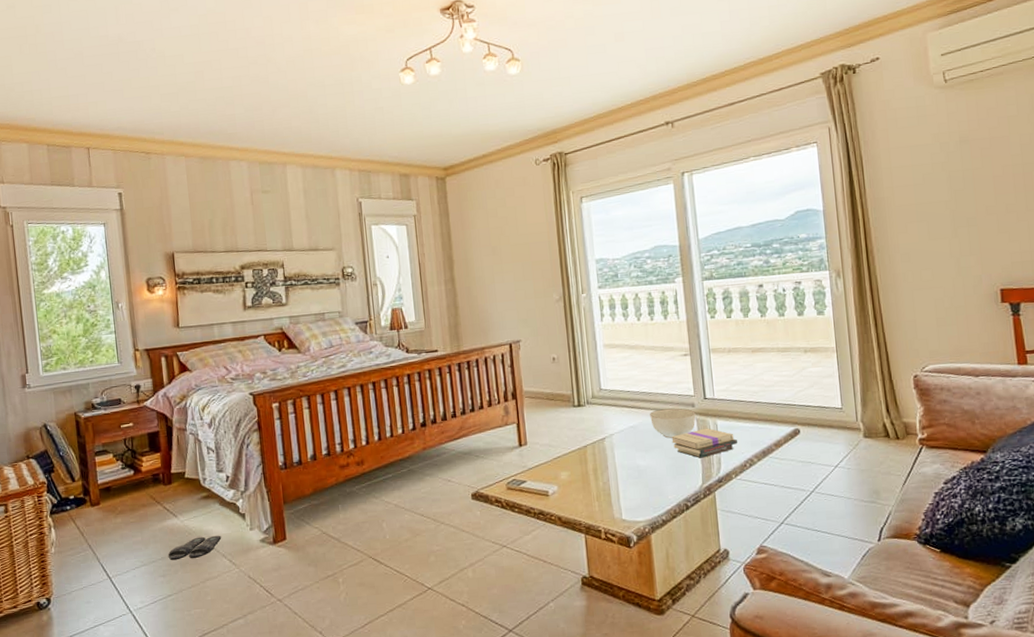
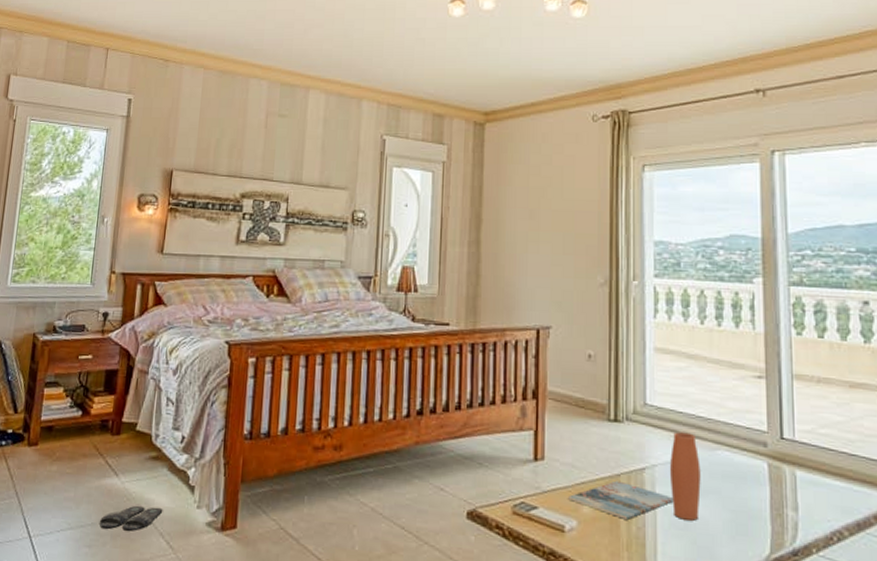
magazine: none [549,450,629,478] -> present [568,480,674,520]
vase: none [623,406,649,471] -> present [670,432,701,521]
bowl: present [650,408,696,438] -> none [707,442,768,484]
books: present [671,428,737,458] -> none [733,478,822,518]

